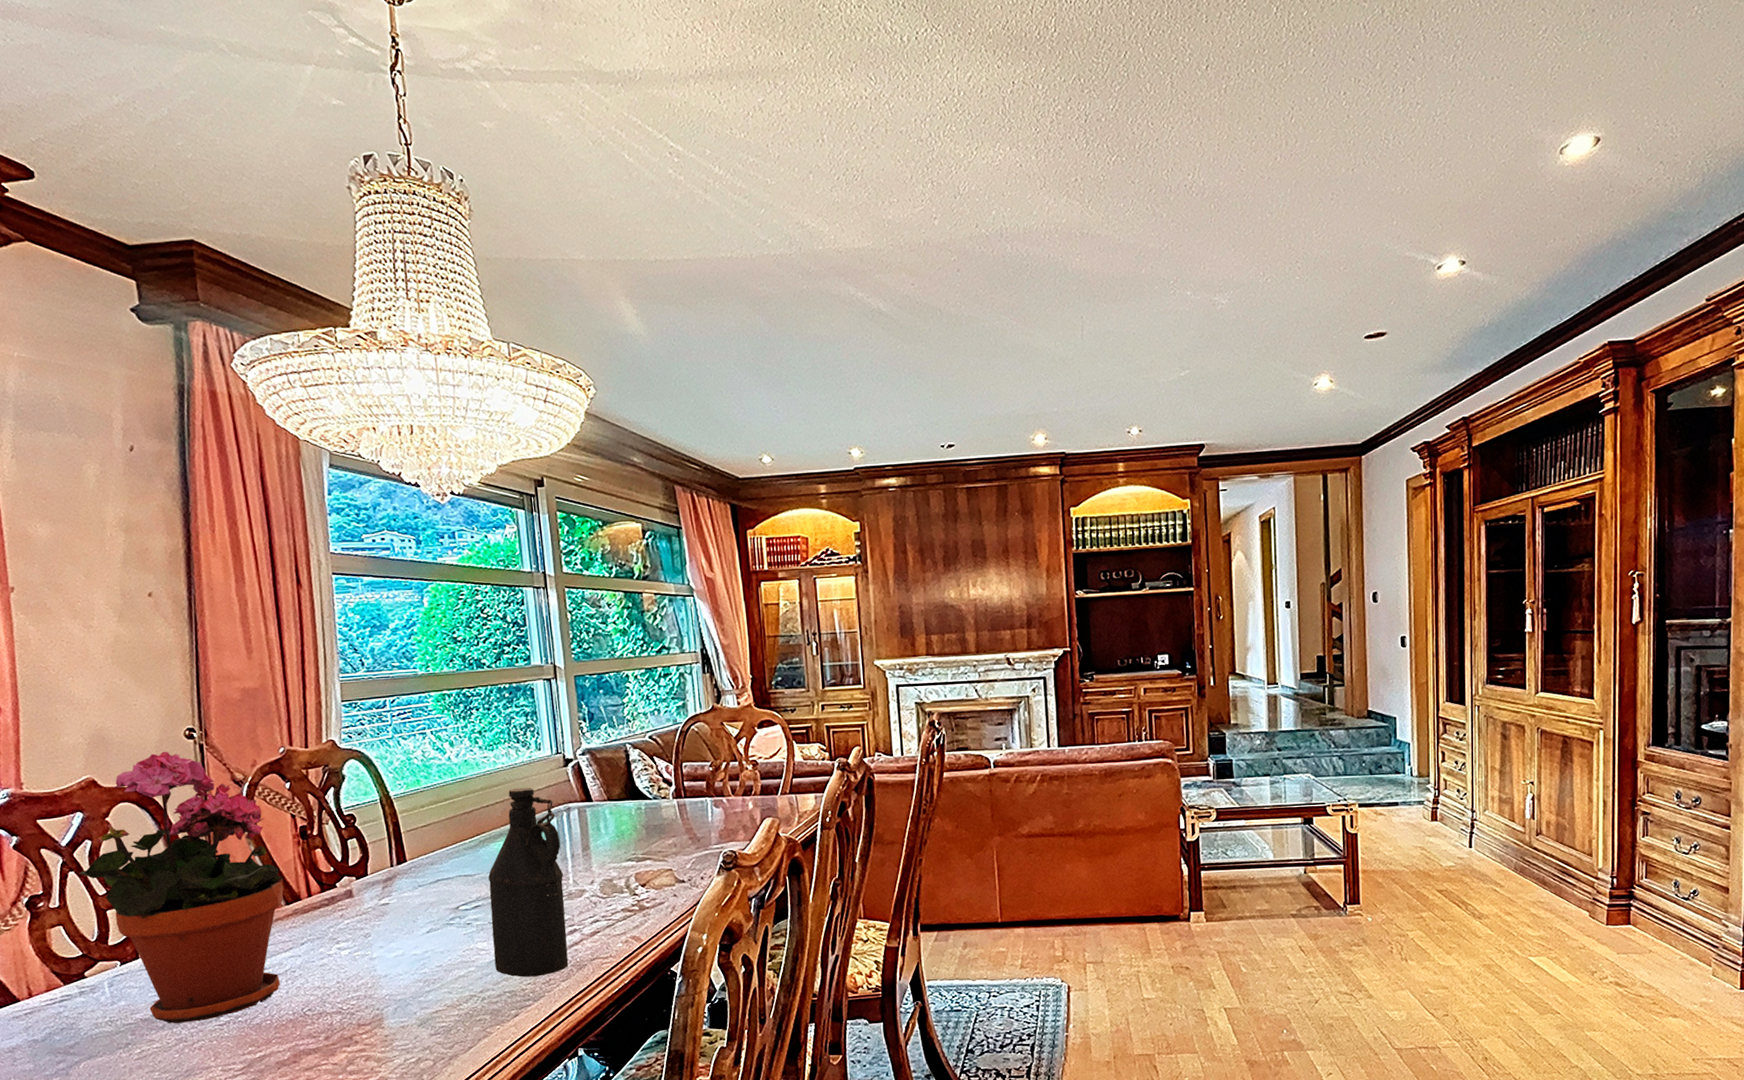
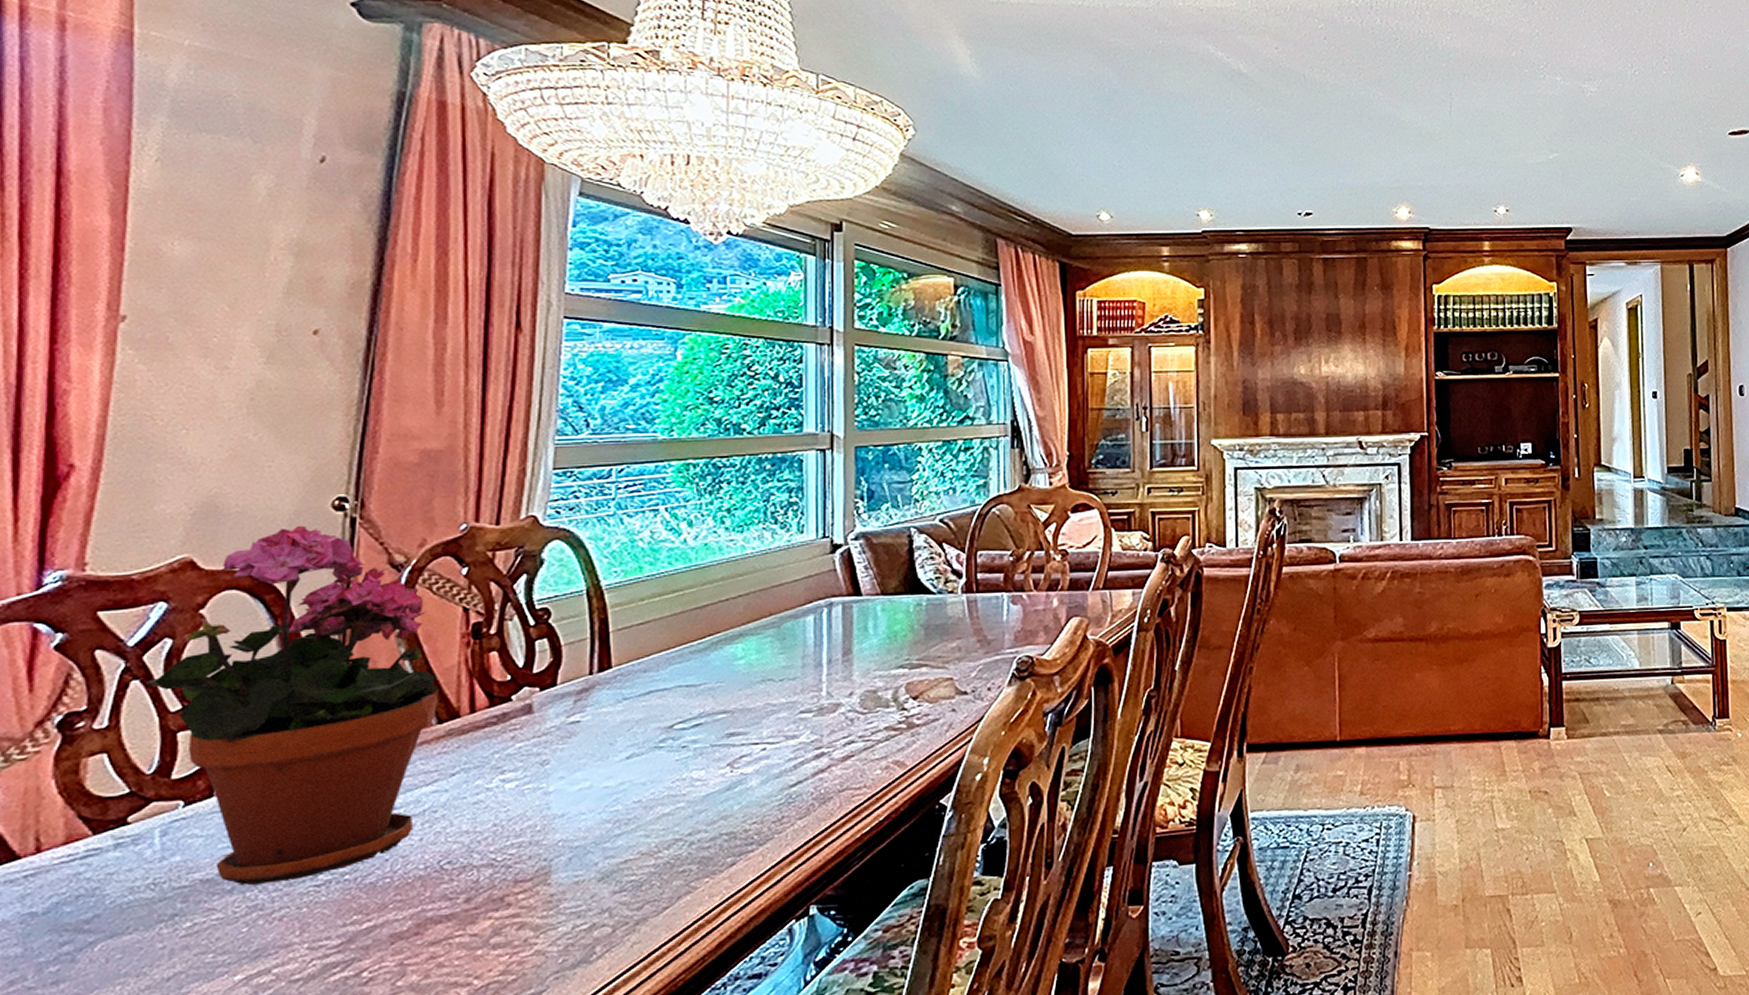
bottle: present [488,787,569,977] -> none [712,577,816,815]

